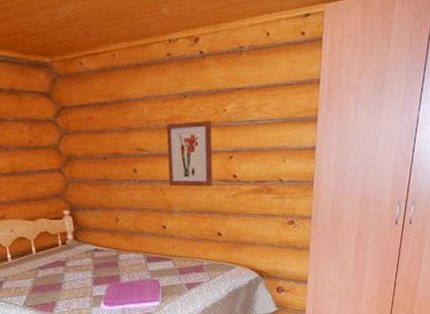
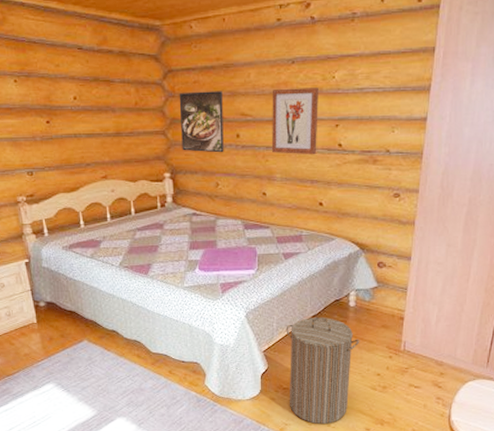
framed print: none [73,127,122,189] -> present [179,91,224,153]

